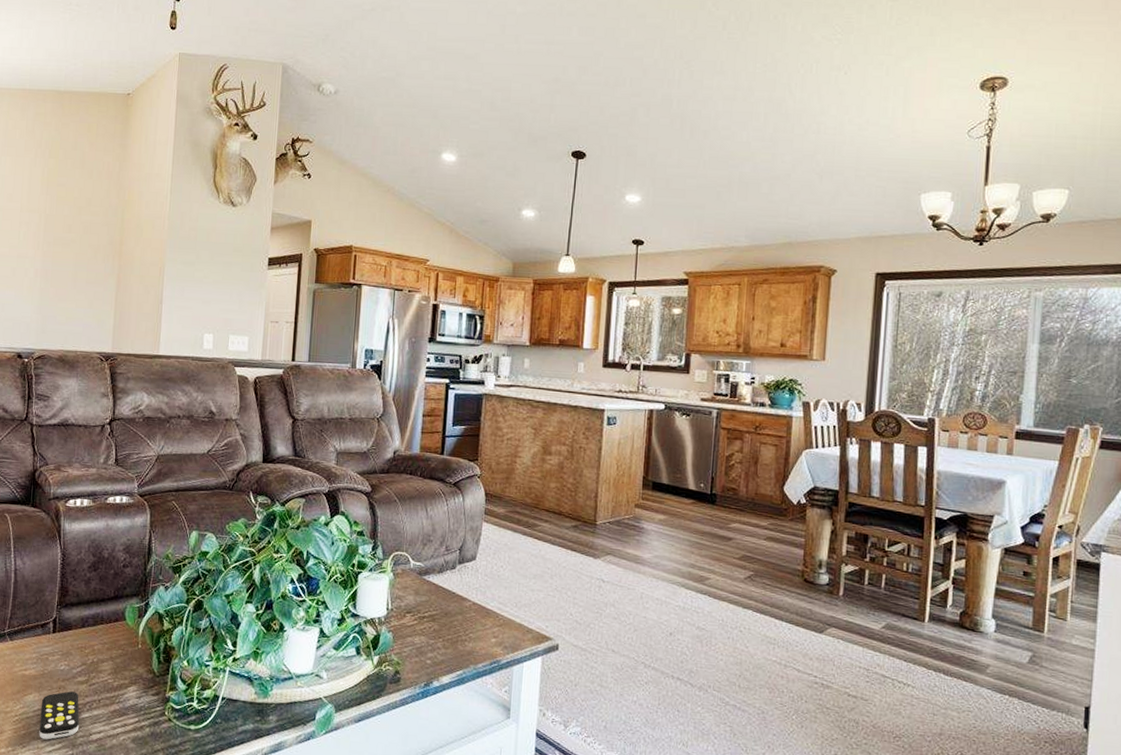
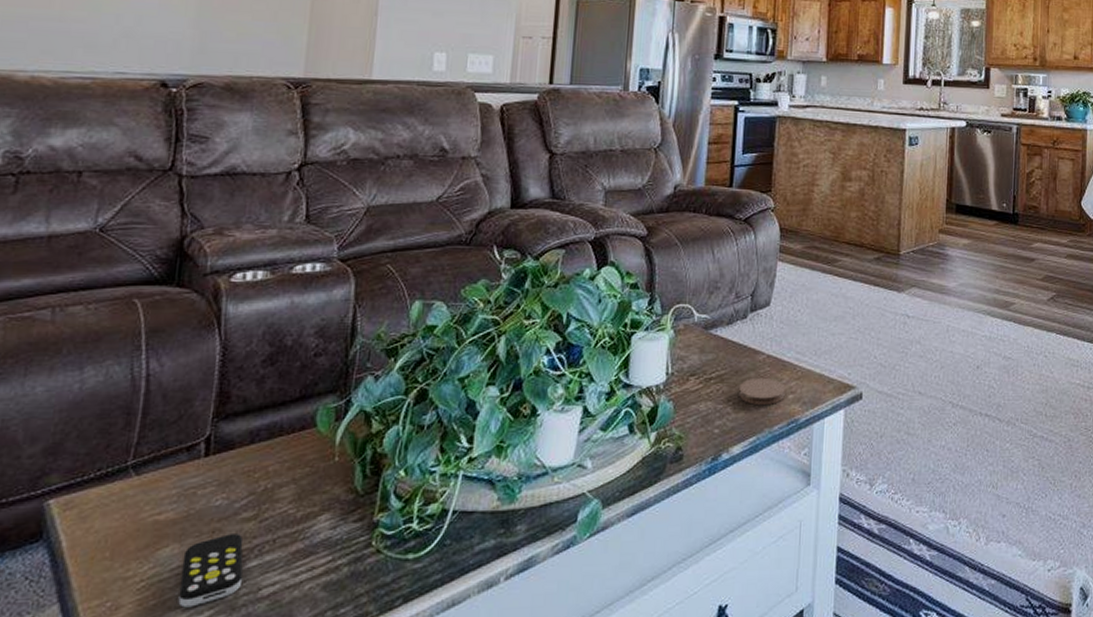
coaster: none [448,620,489,645] -> present [739,377,786,405]

